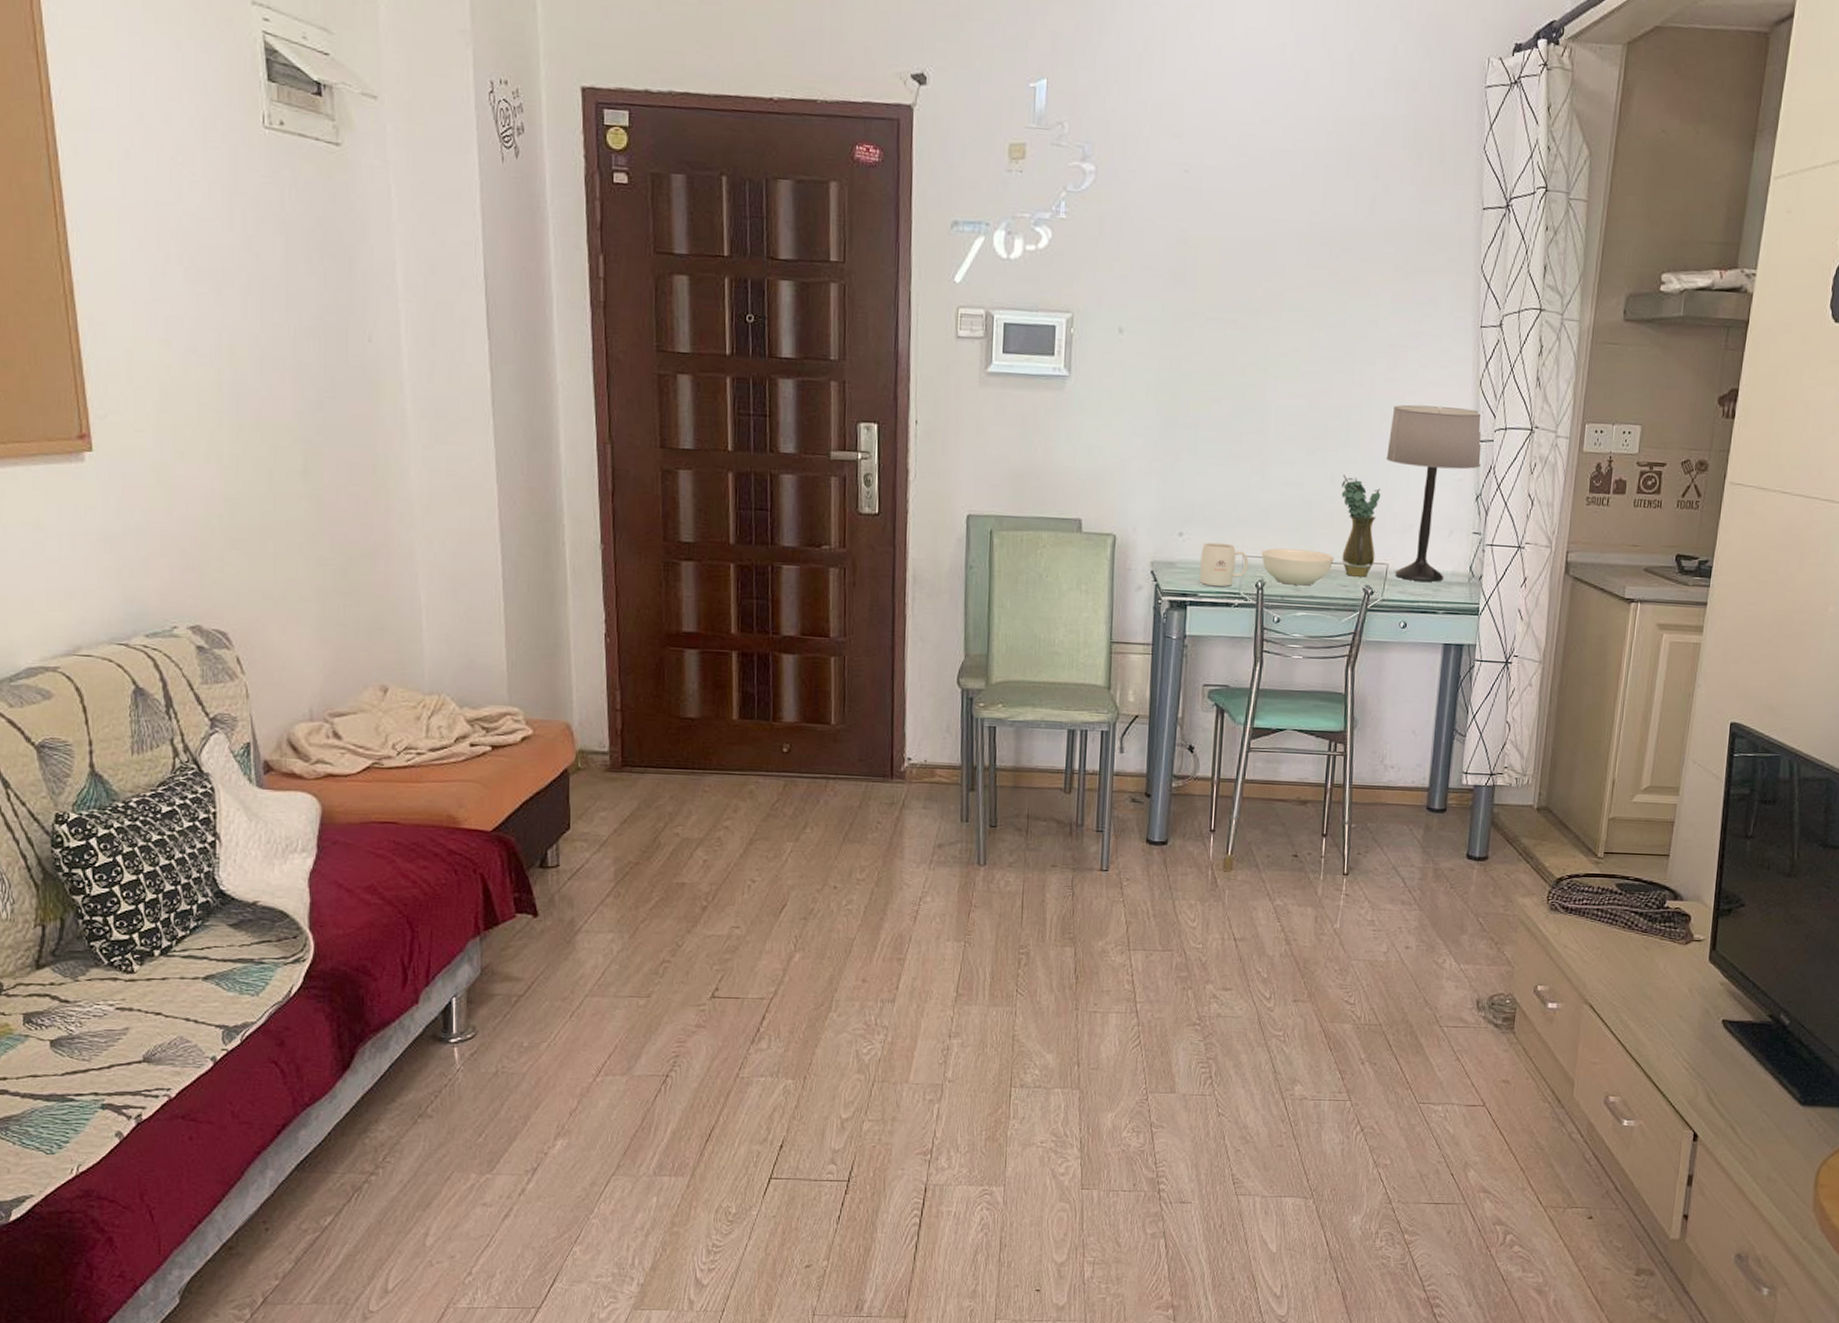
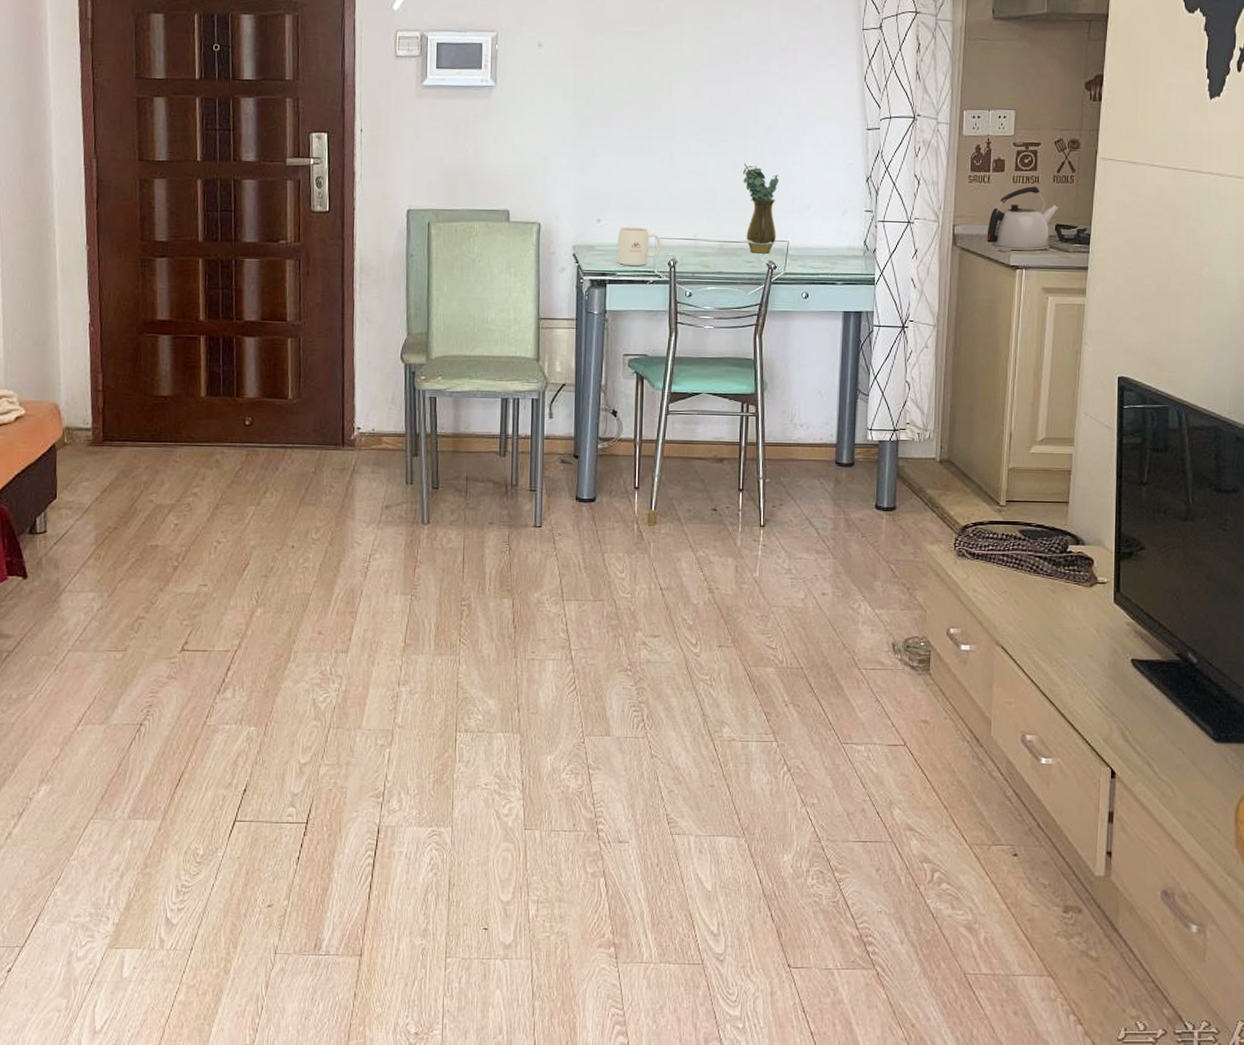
bowl: present [1261,548,1334,586] -> none [672,230,739,263]
table lamp: present [1386,404,1483,582] -> none [782,99,869,256]
kettle: none [1601,511,1681,583] -> present [986,186,1059,252]

